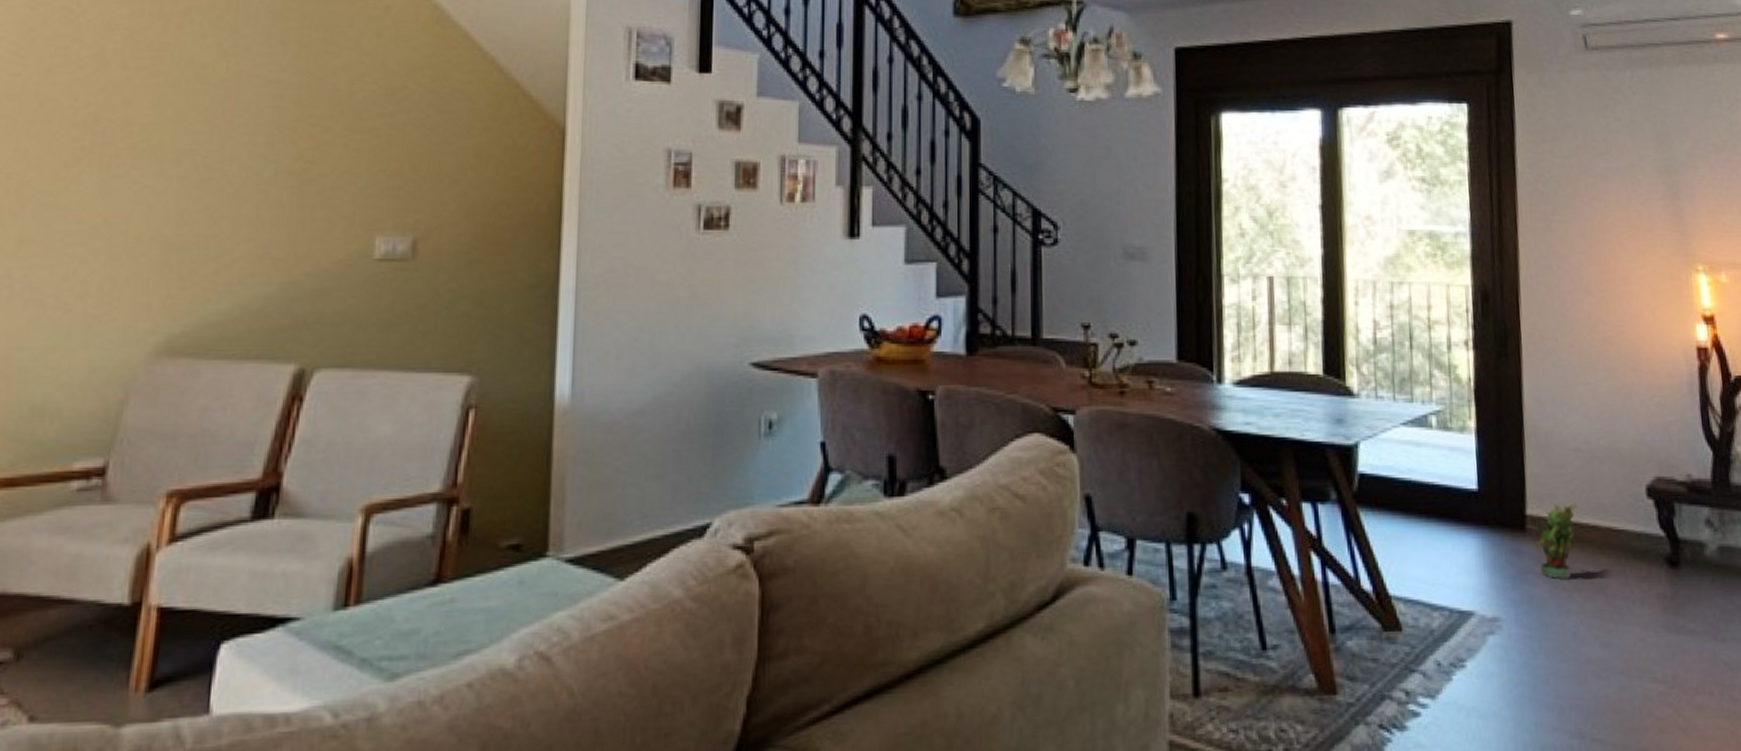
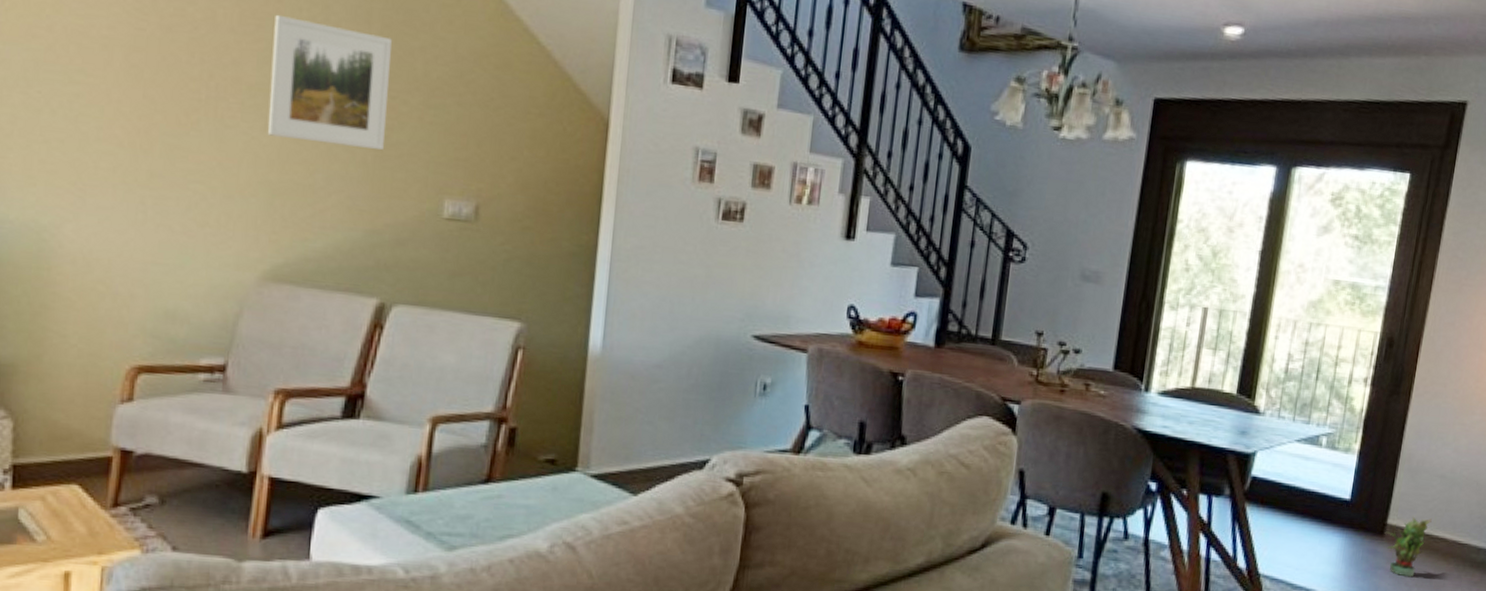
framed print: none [163,45,311,186] -> present [267,15,392,150]

